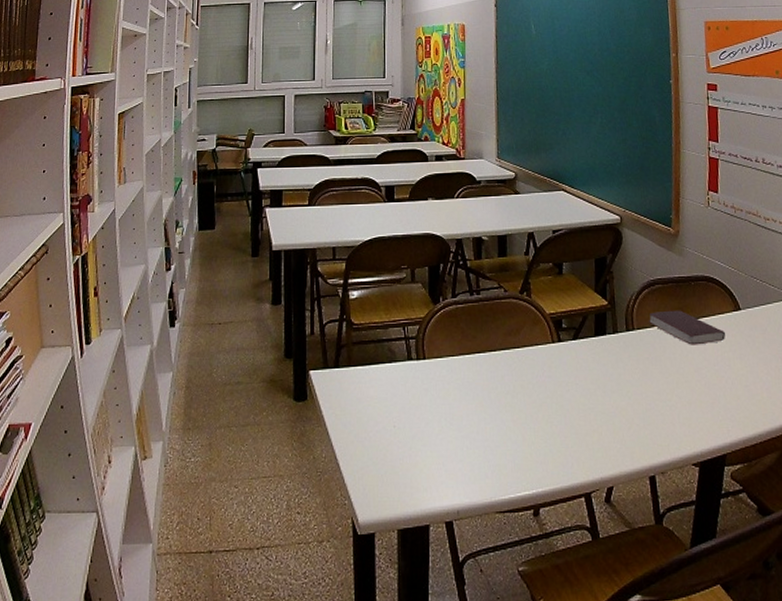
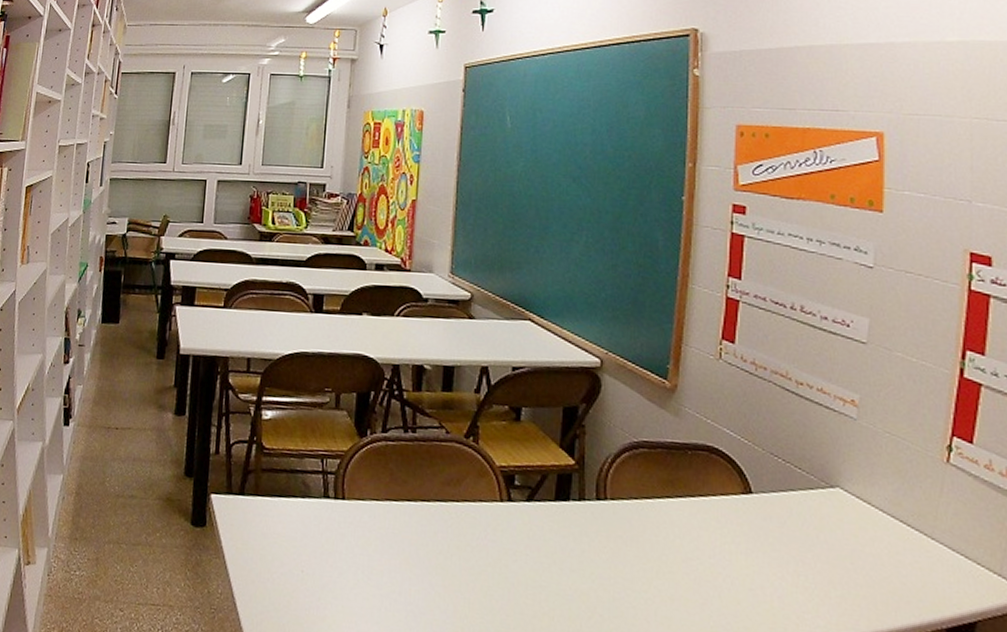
book: present [649,310,725,345] -> none [627,481,728,530]

